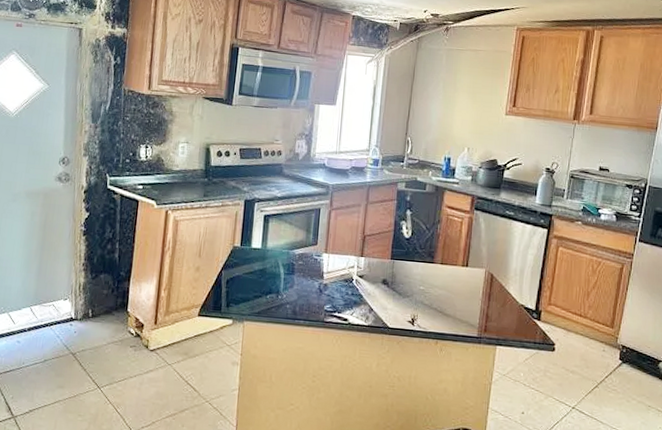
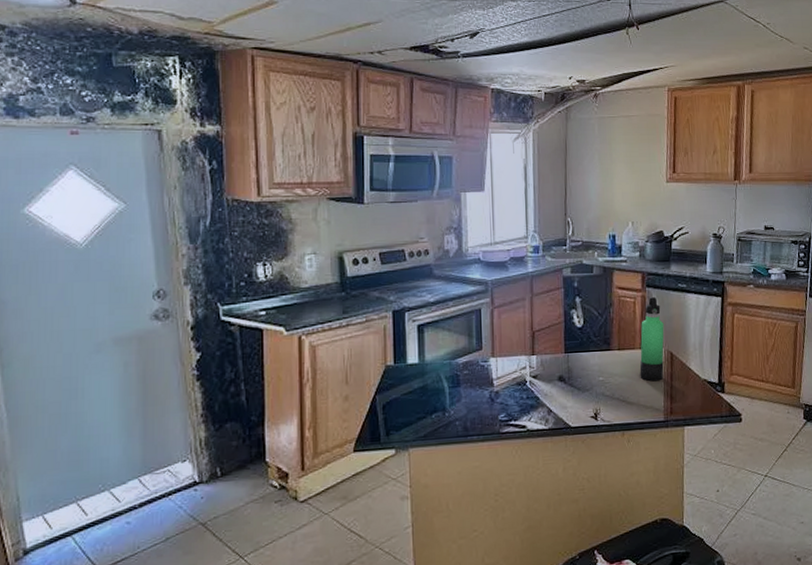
thermos bottle: none [459,220,488,299] -> present [639,297,665,382]

